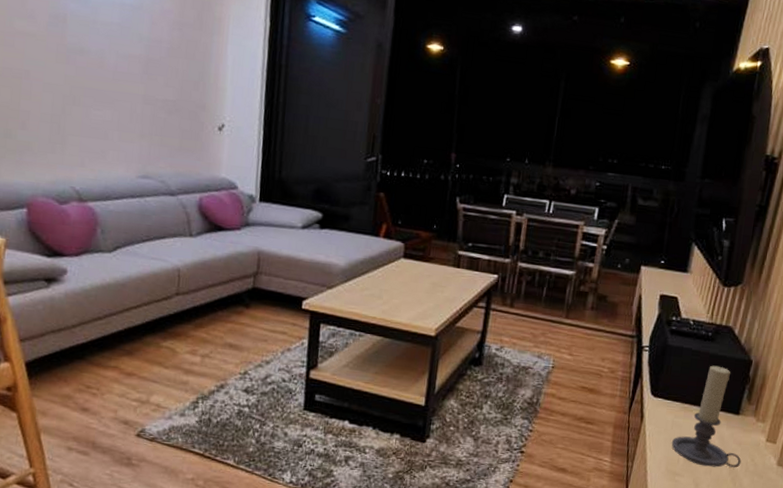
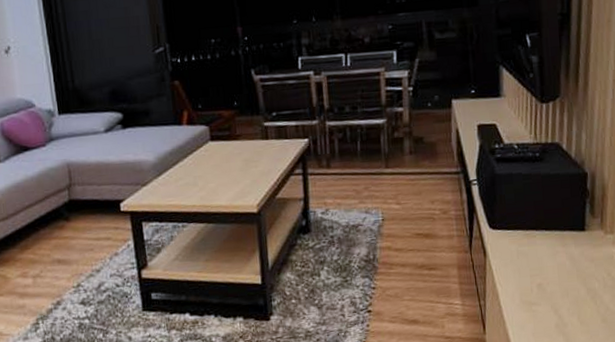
candle holder: present [671,365,742,468] -> none [520,185,598,291]

